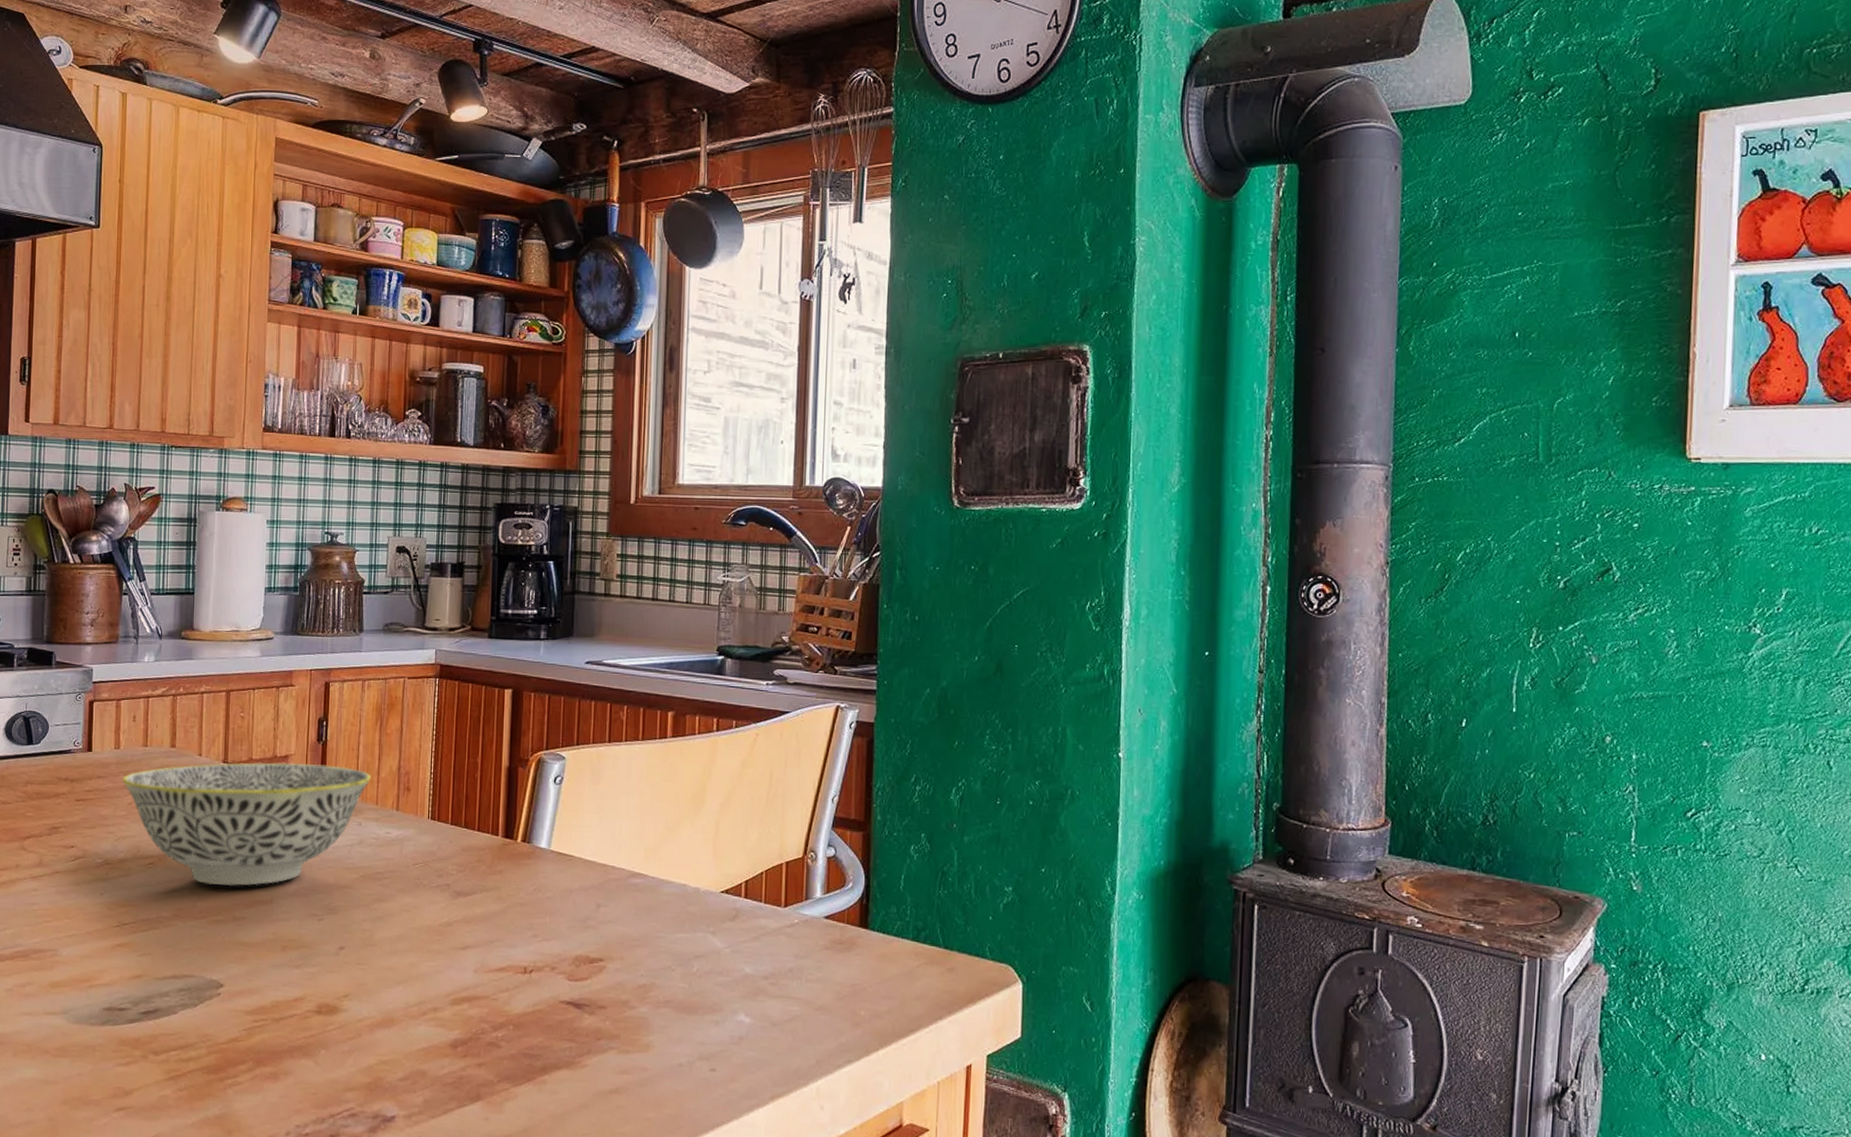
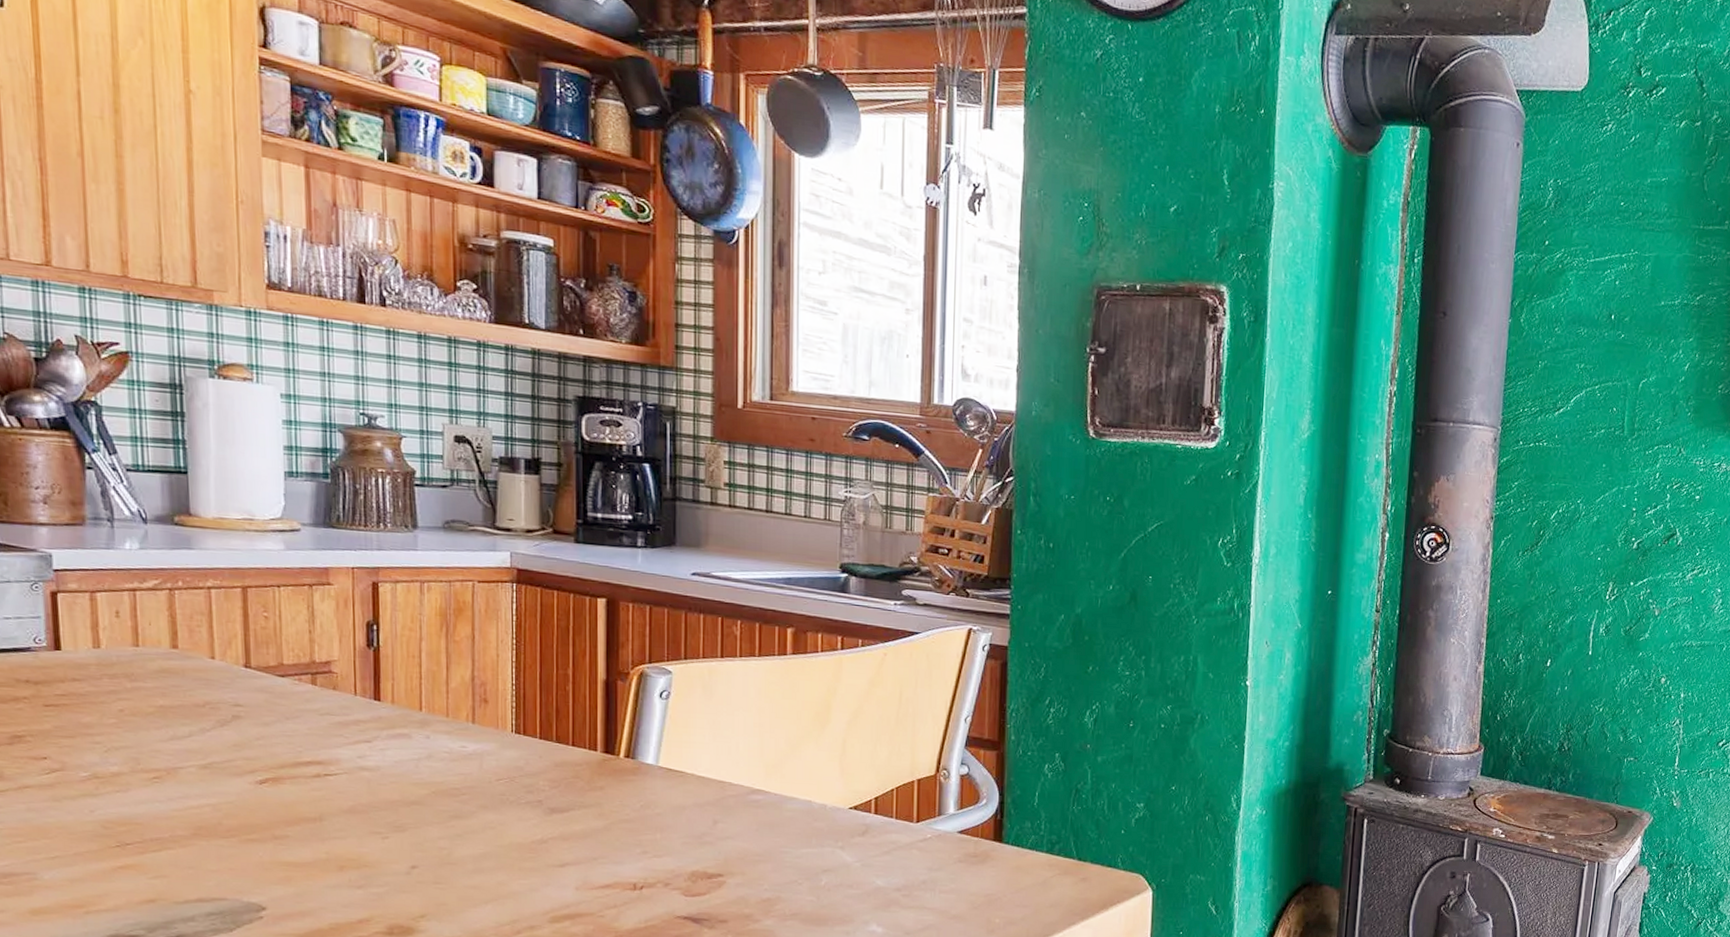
bowl: present [122,762,371,887] -> none [107,667,438,803]

